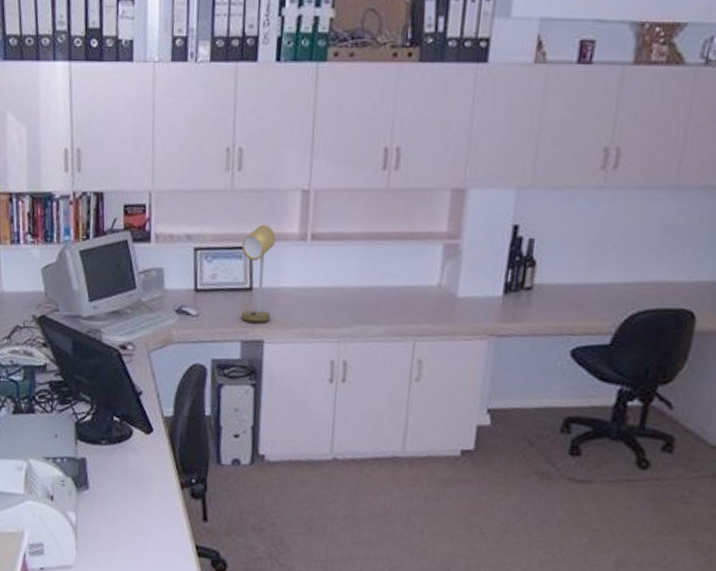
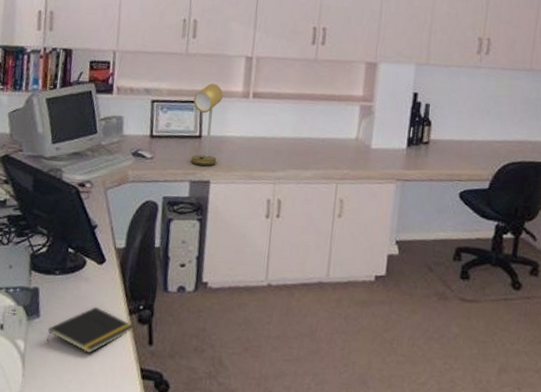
notepad: none [97,479,187,527] -> present [47,306,134,353]

